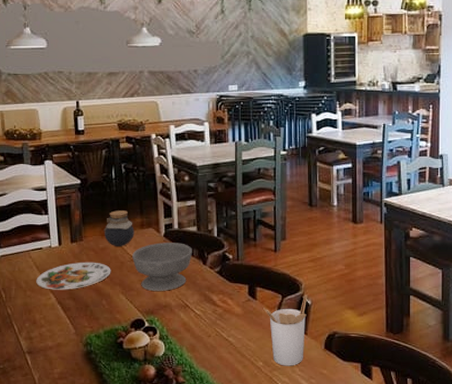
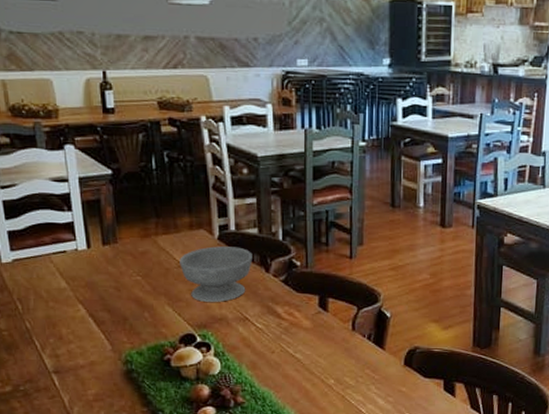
plate: present [36,262,111,290] -> none [60,268,154,301]
jar: present [104,210,134,246] -> none [143,208,182,250]
utensil holder: present [263,295,308,366] -> none [336,306,387,384]

